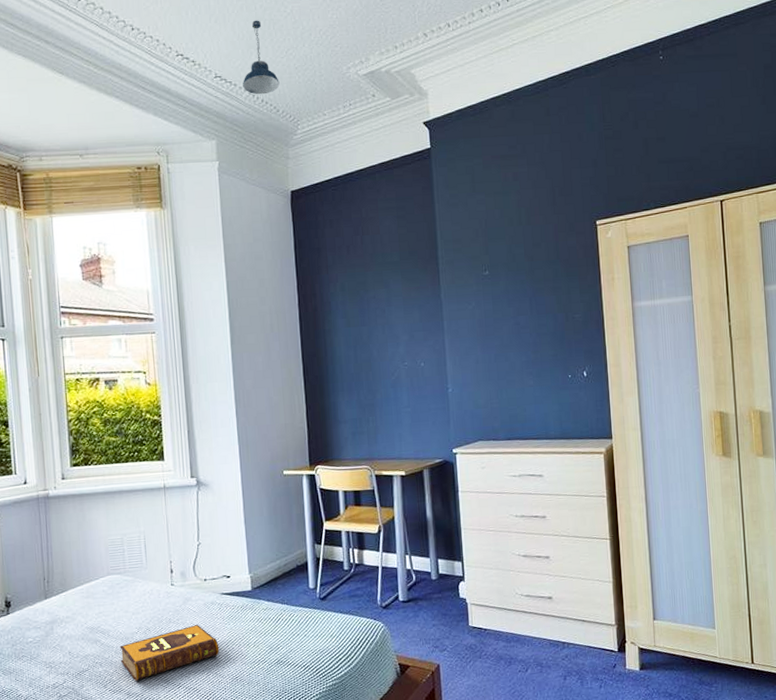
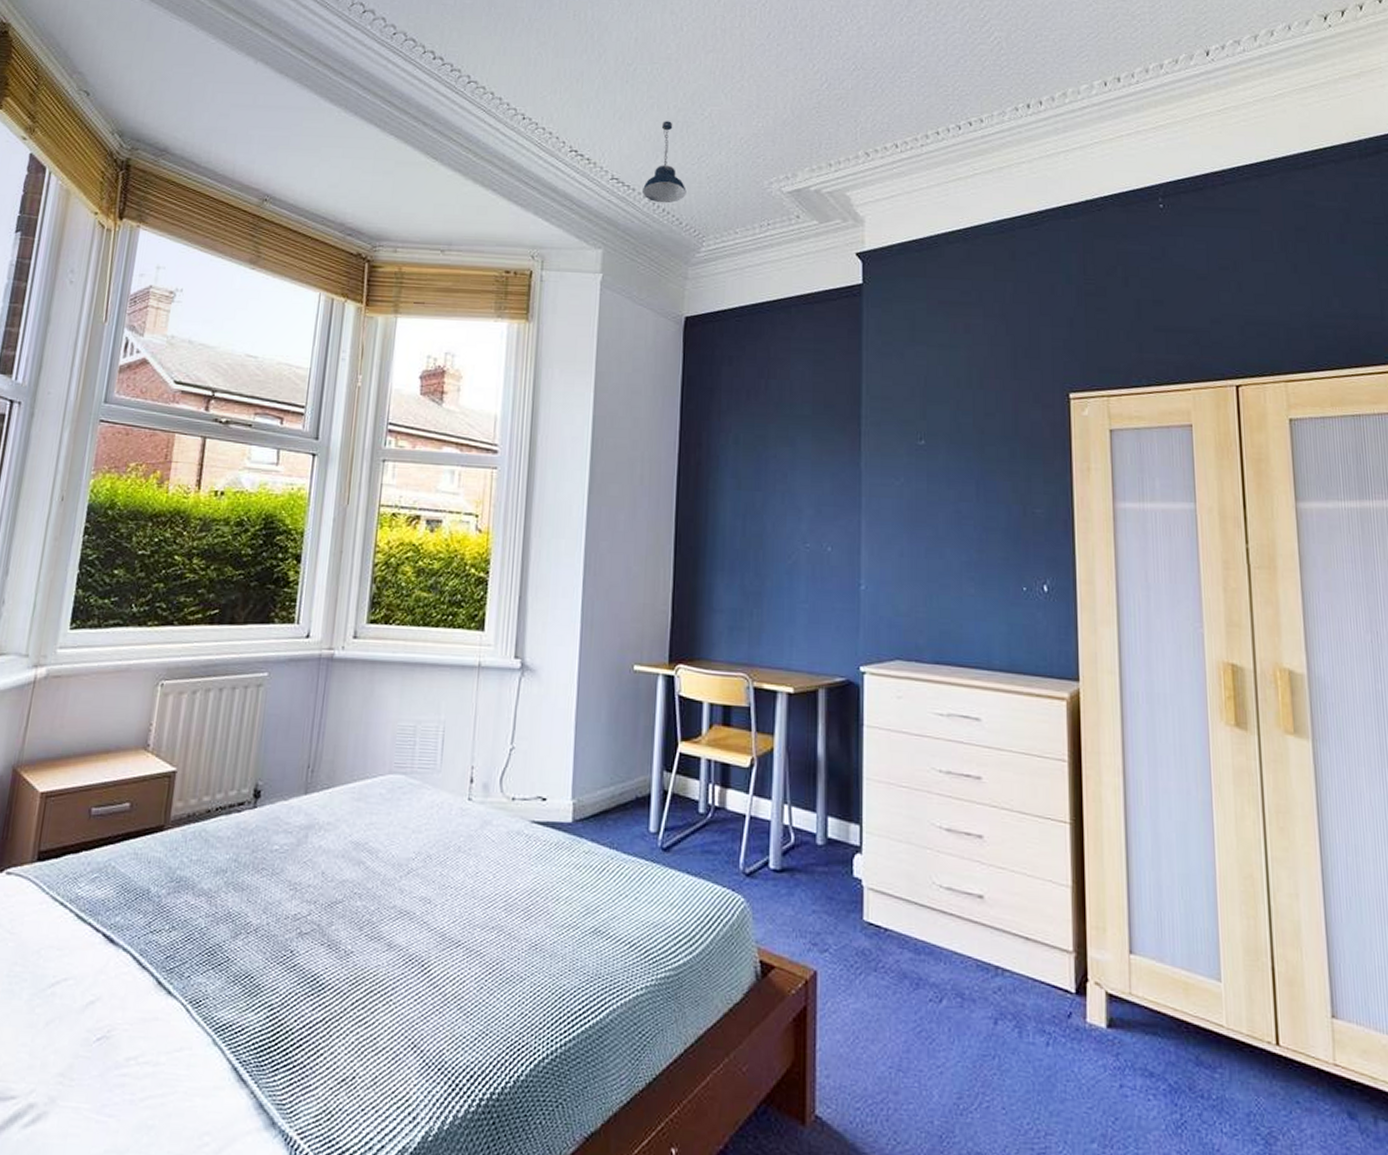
hardback book: present [120,625,220,681] -> none [387,860,519,927]

